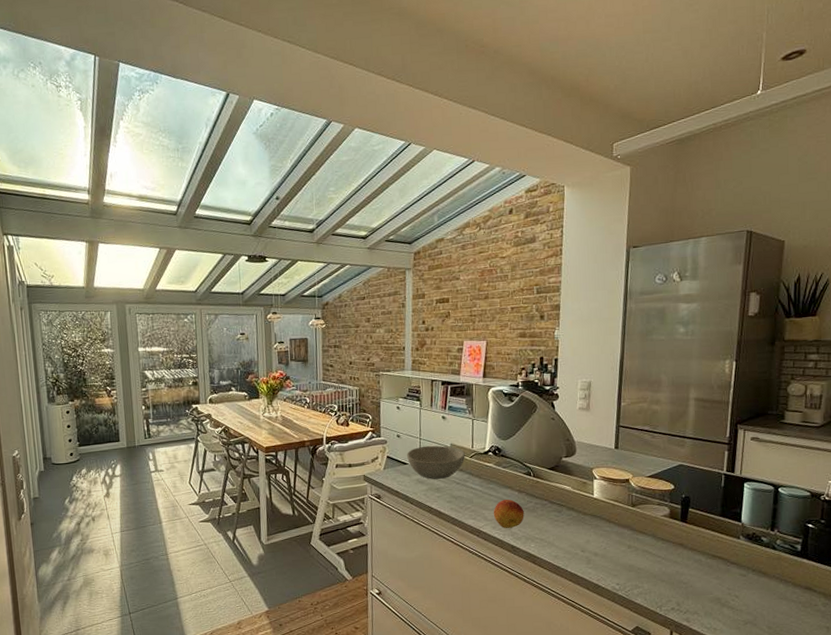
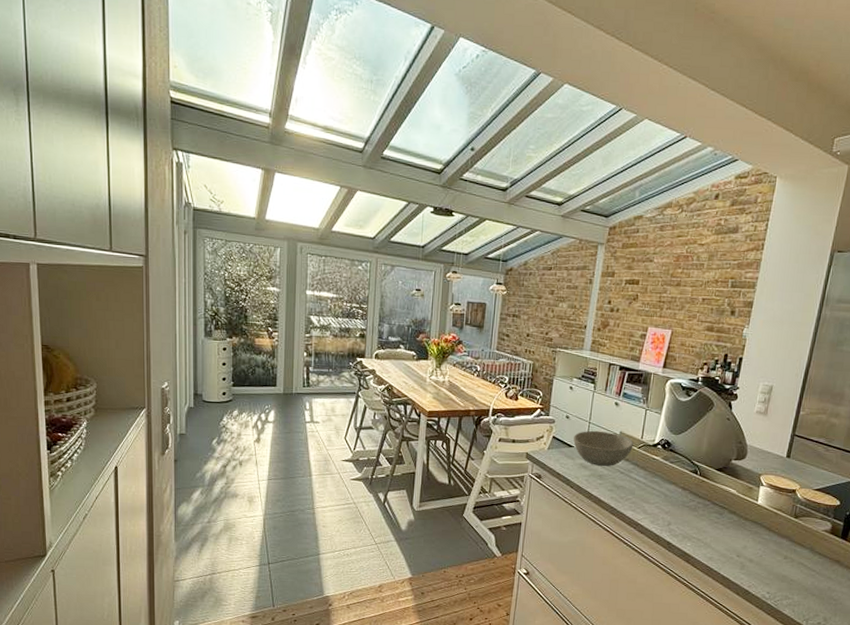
fruit: present [493,499,524,529] -> none [653,495,685,525]

